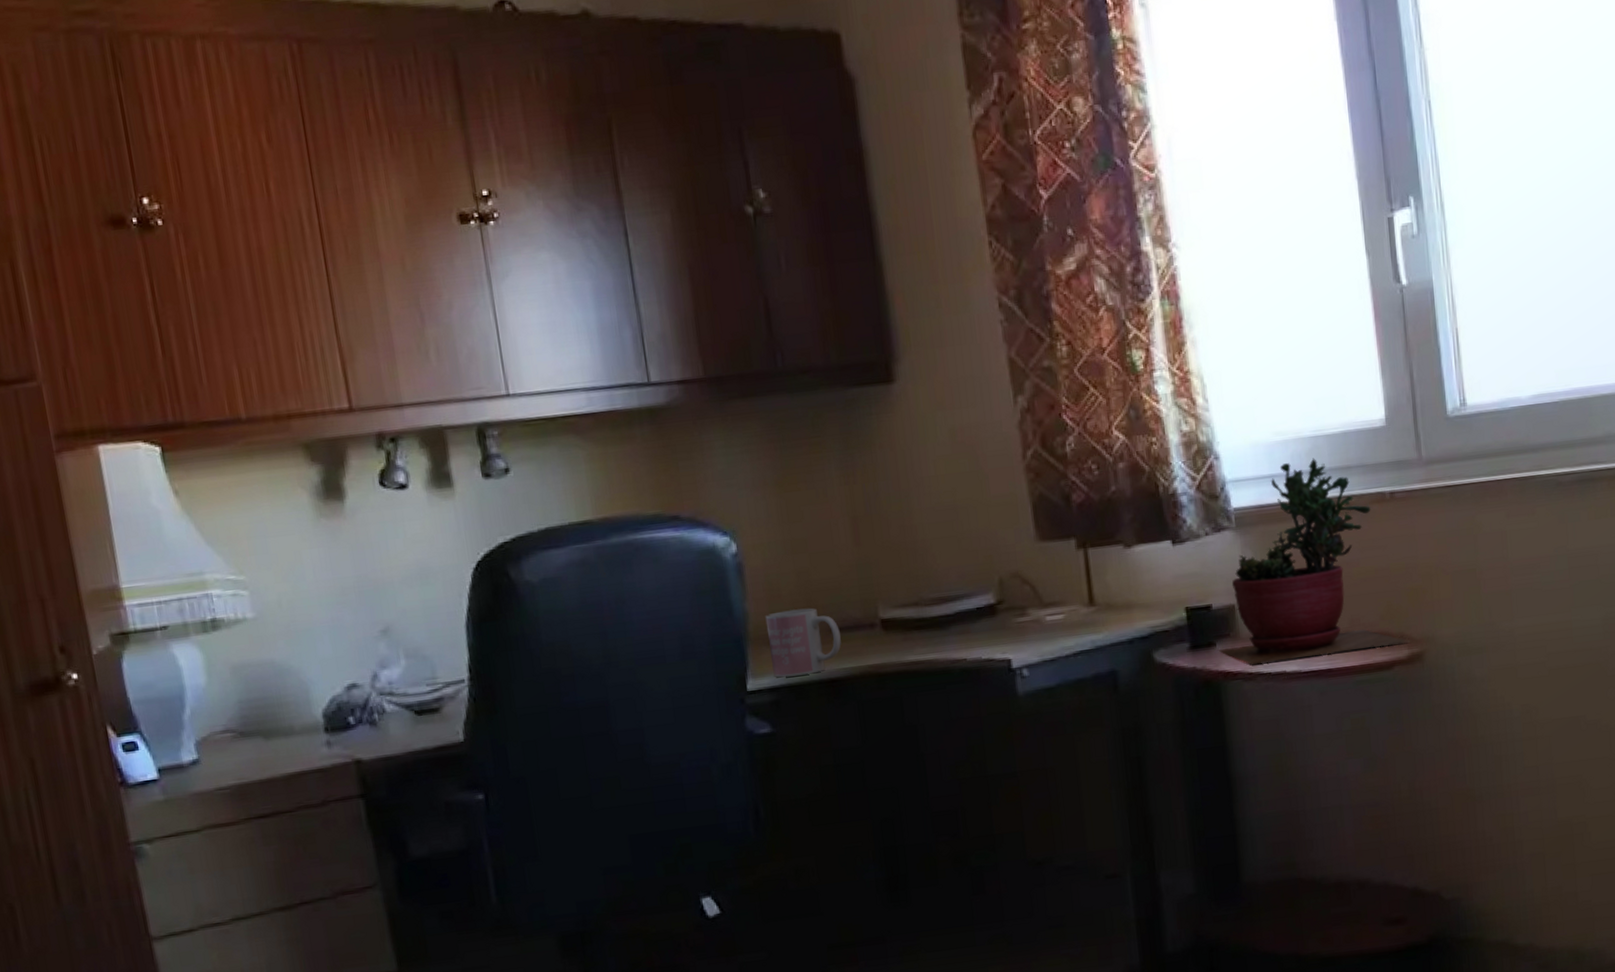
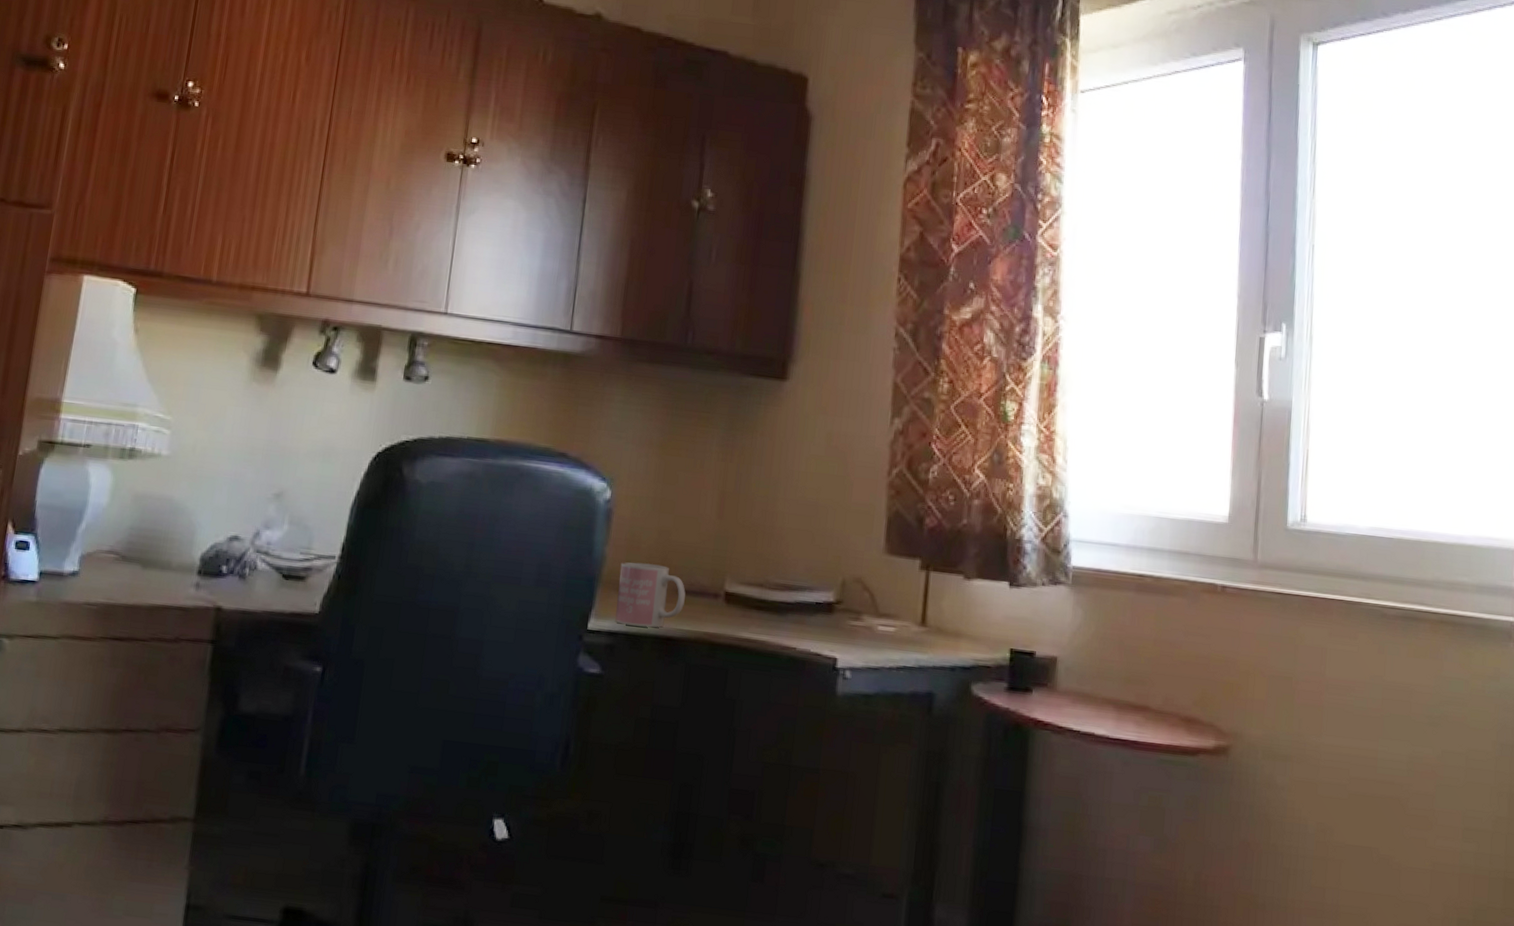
succulent plant: present [1218,458,1411,665] -> none [1033,535,1219,734]

